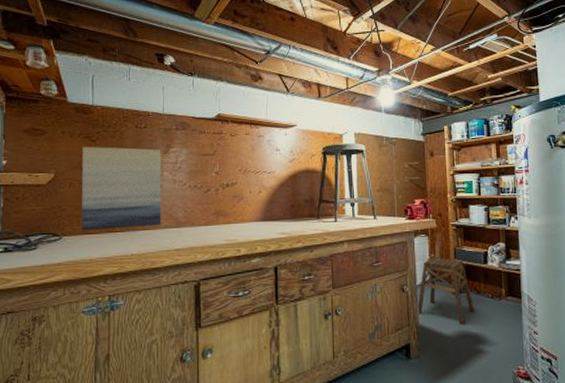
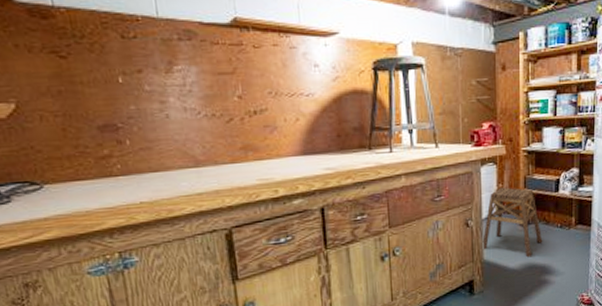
wall art: present [82,147,162,231] -> none [49,65,175,177]

